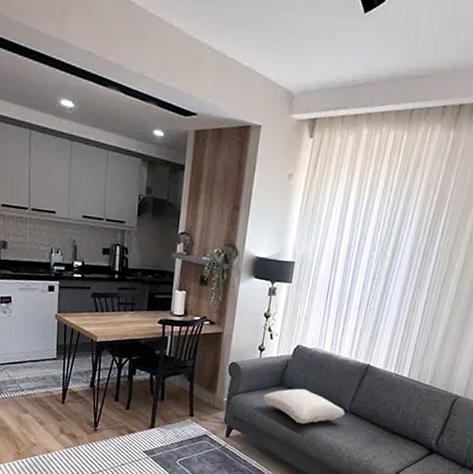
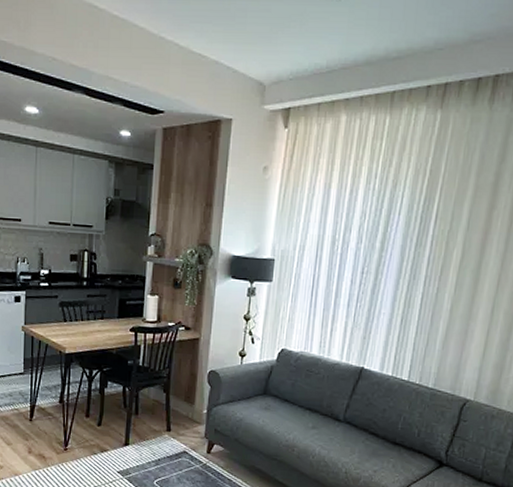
pillow: present [262,388,345,425] -> none [246,396,339,437]

